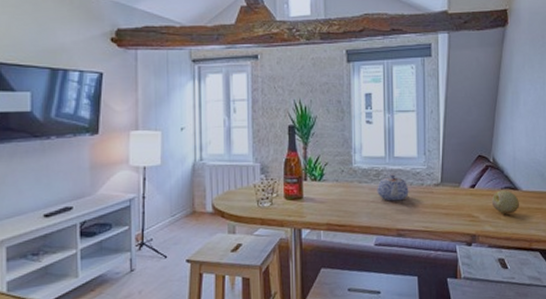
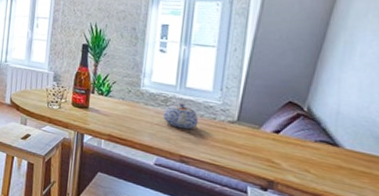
fruit: present [491,190,519,214] -> none [299,142,339,171]

